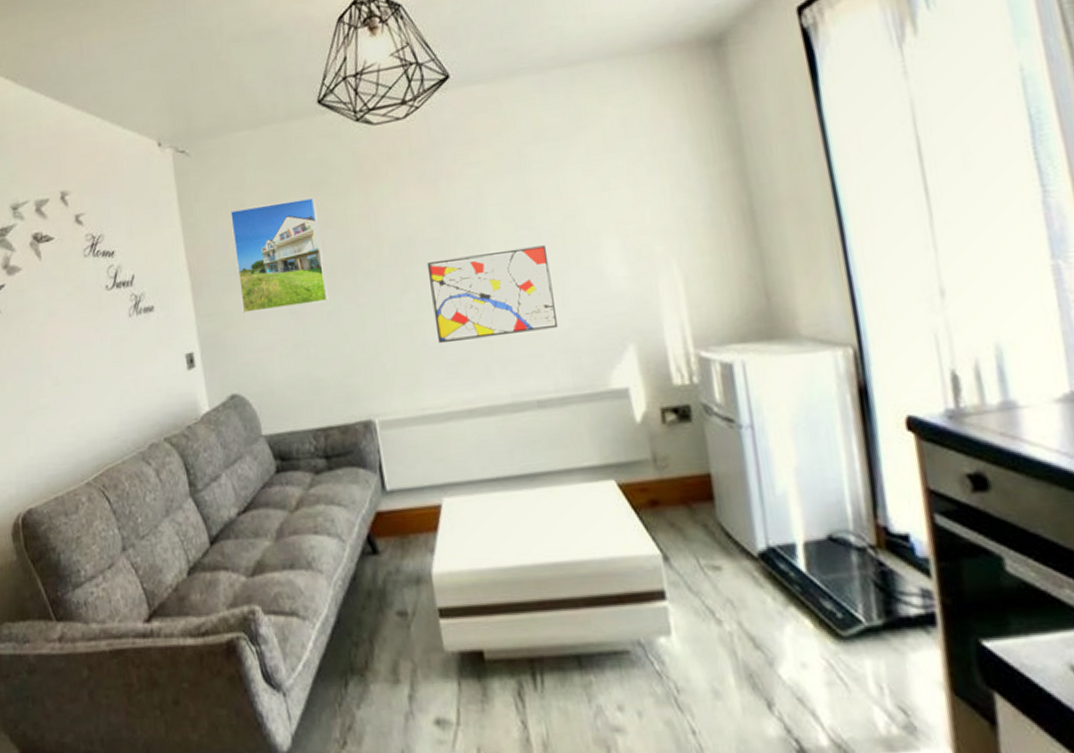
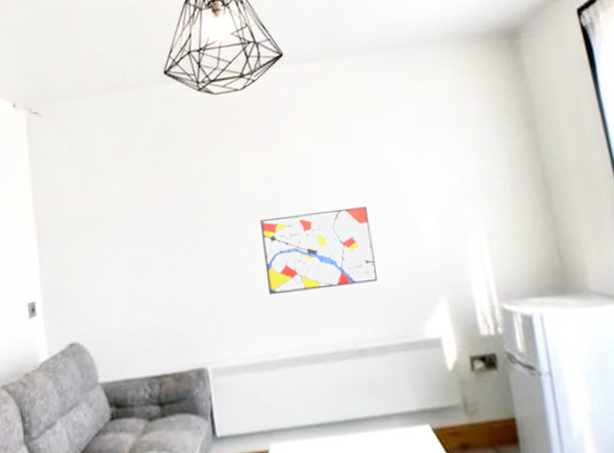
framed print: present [230,197,329,313] -> none [78,157,168,264]

